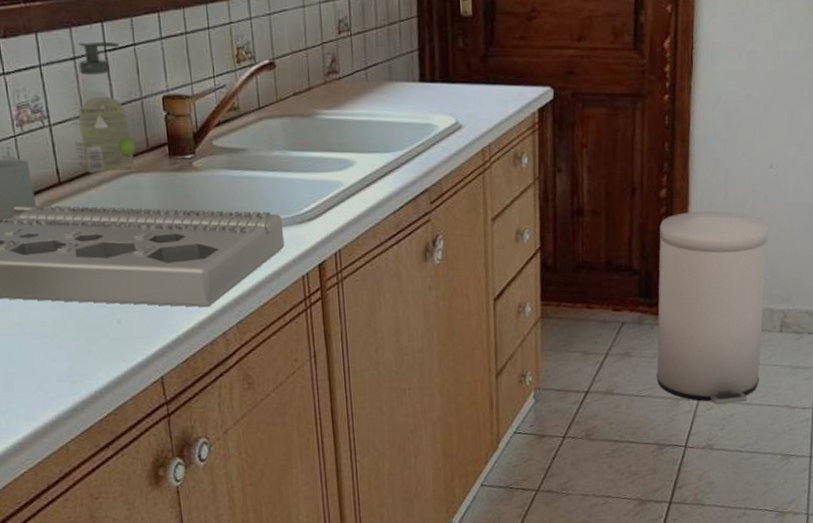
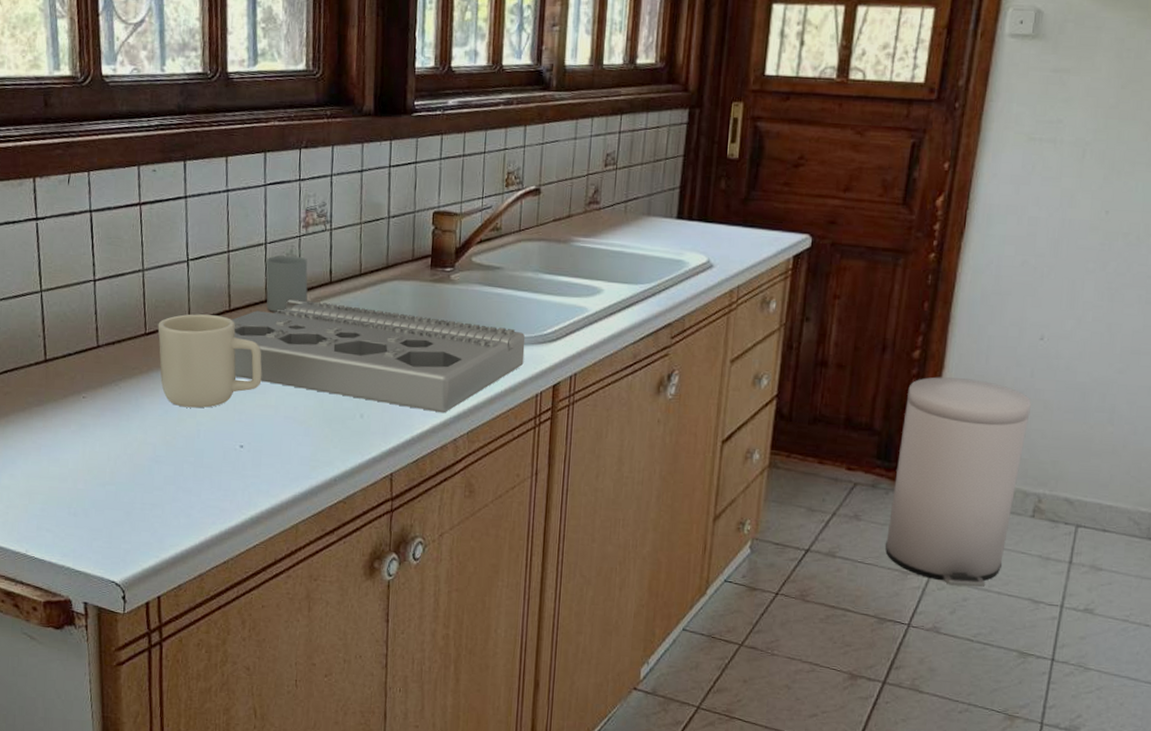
soap dispenser: present [69,41,137,174] -> none [348,156,405,278]

